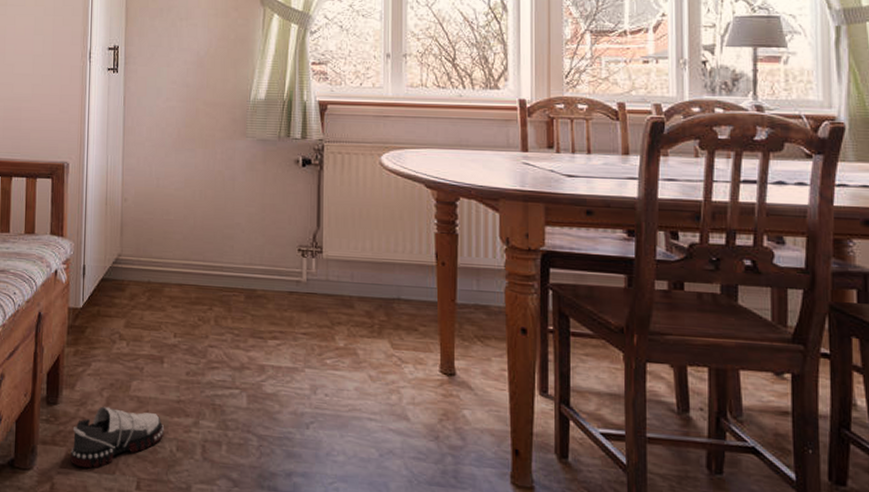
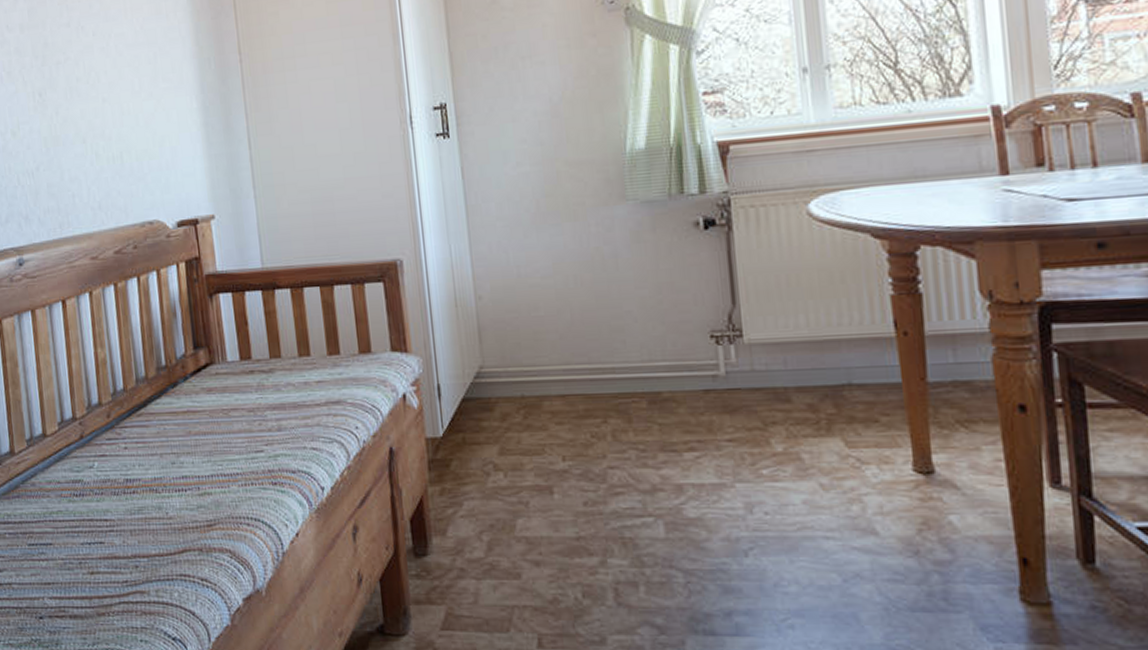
shoe: present [70,406,165,468] -> none [450,552,565,627]

